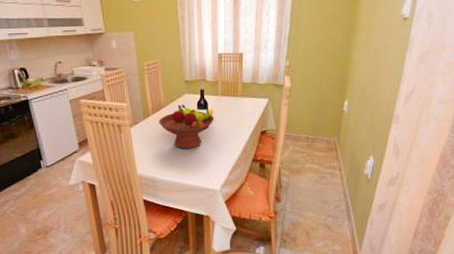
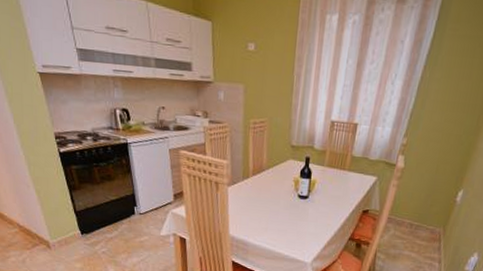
fruit bowl: present [159,104,215,149] -> none [258,170,316,218]

